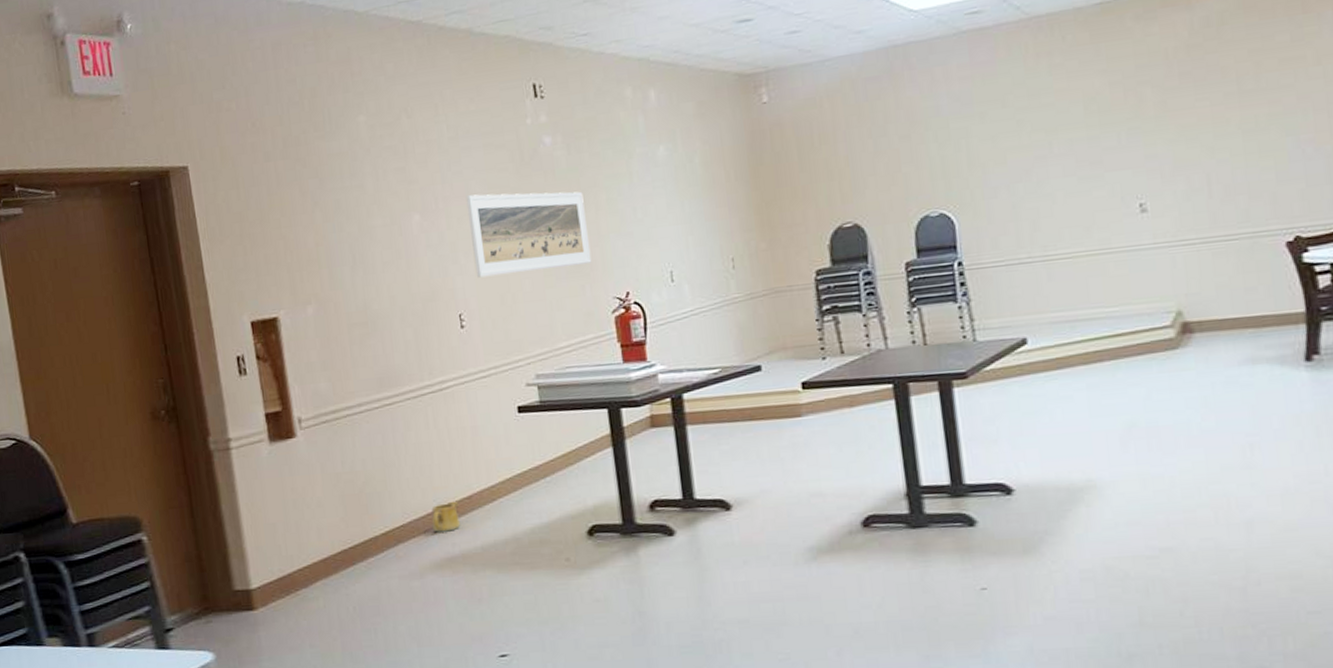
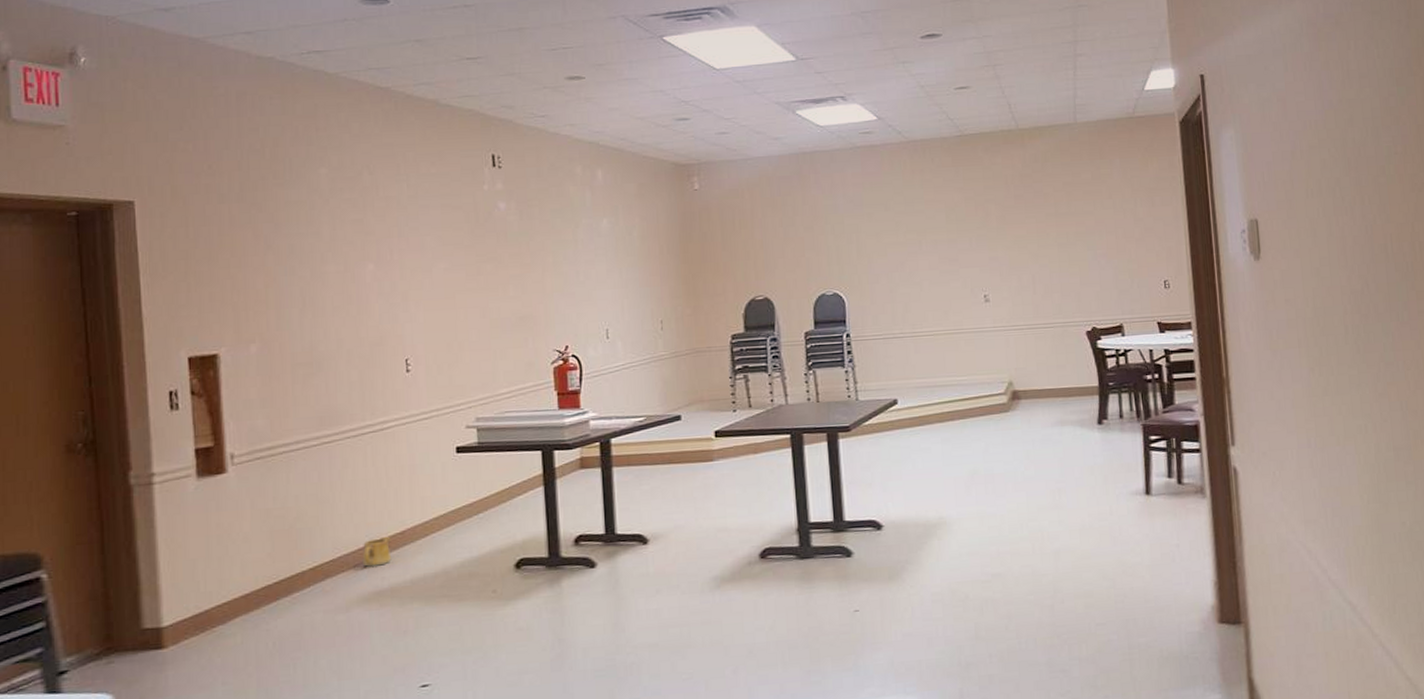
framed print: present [465,191,592,278] -> none [420,249,536,326]

